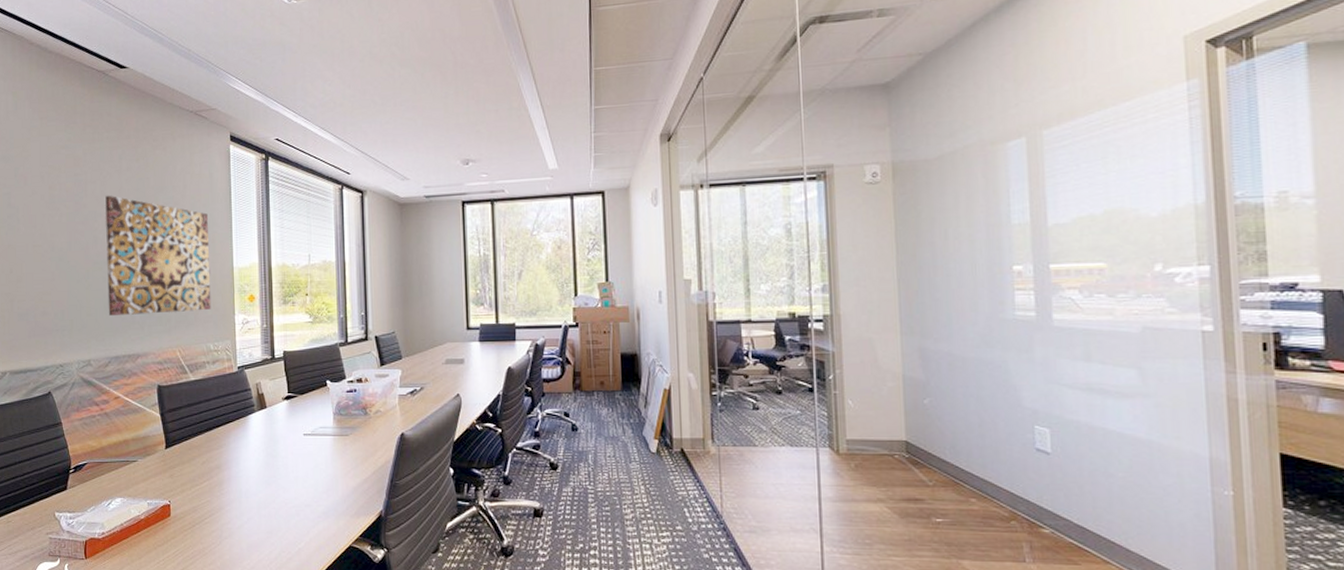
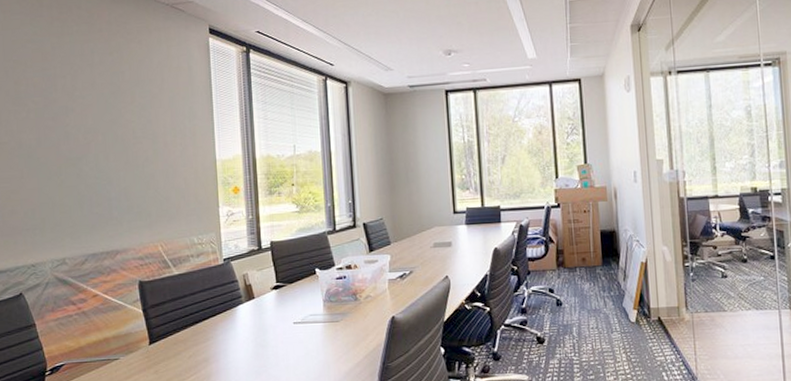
wall art: present [105,195,211,316] -> none [77,89,194,212]

